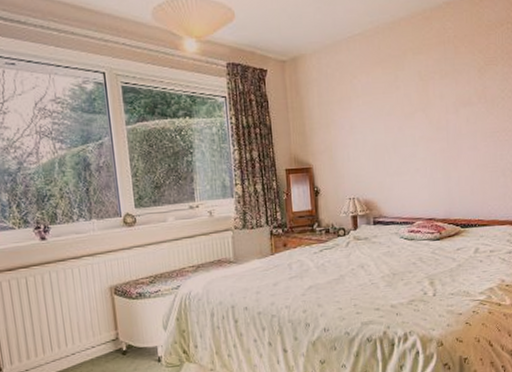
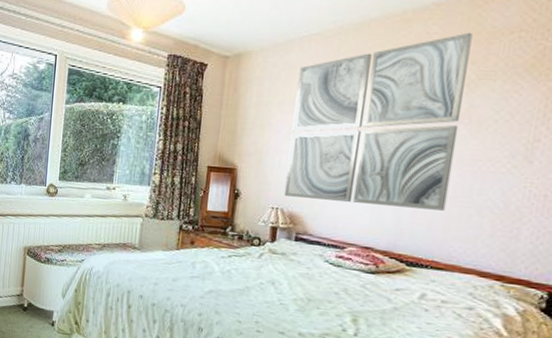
wall art: none [350,26,481,186] -> present [283,32,473,211]

